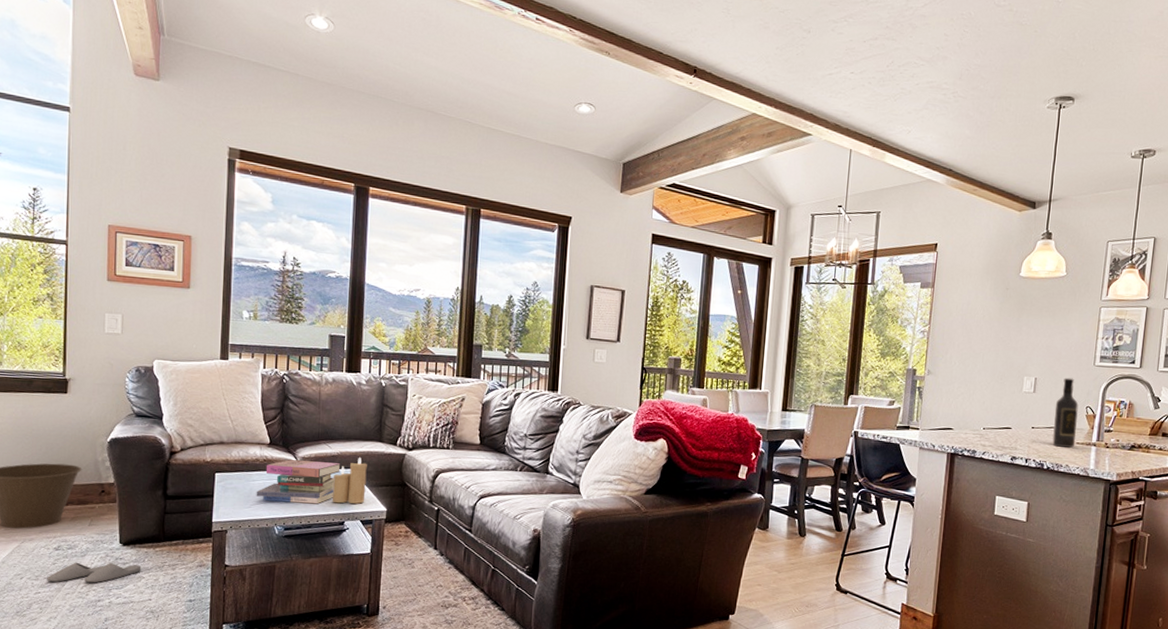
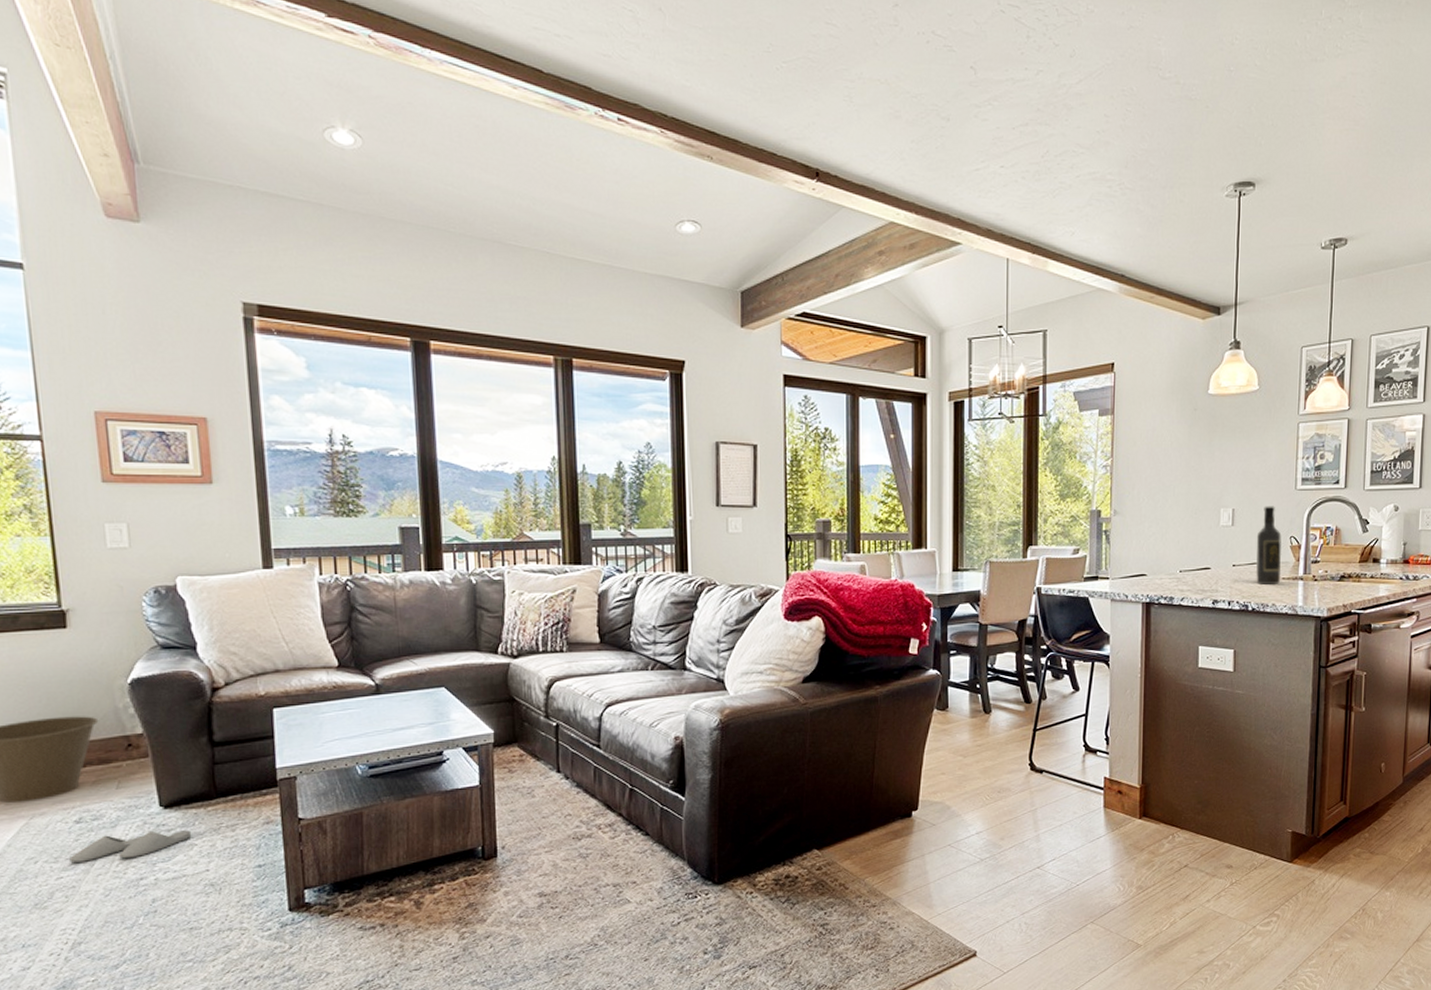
books: present [256,459,341,504] -> none [328,682,431,736]
candle: present [332,456,367,504] -> none [422,671,466,730]

